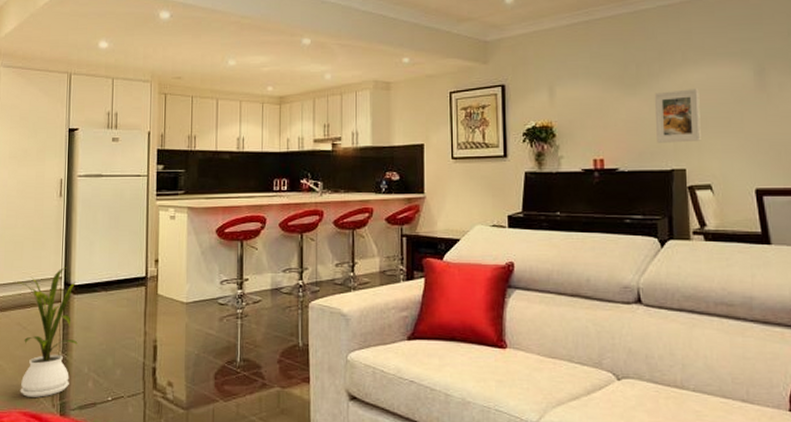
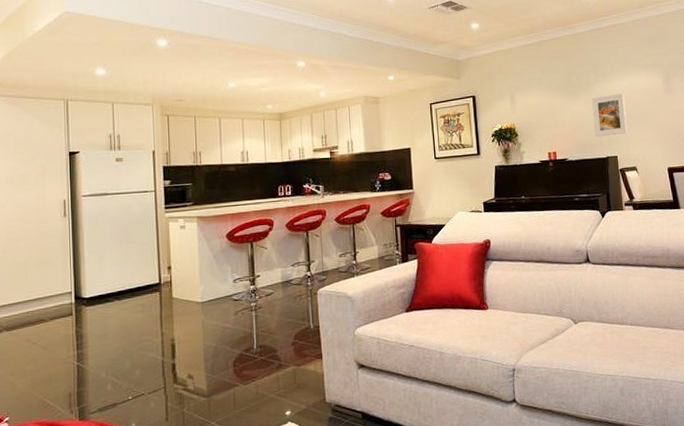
house plant: present [14,267,79,397] -> none [19,282,95,408]

